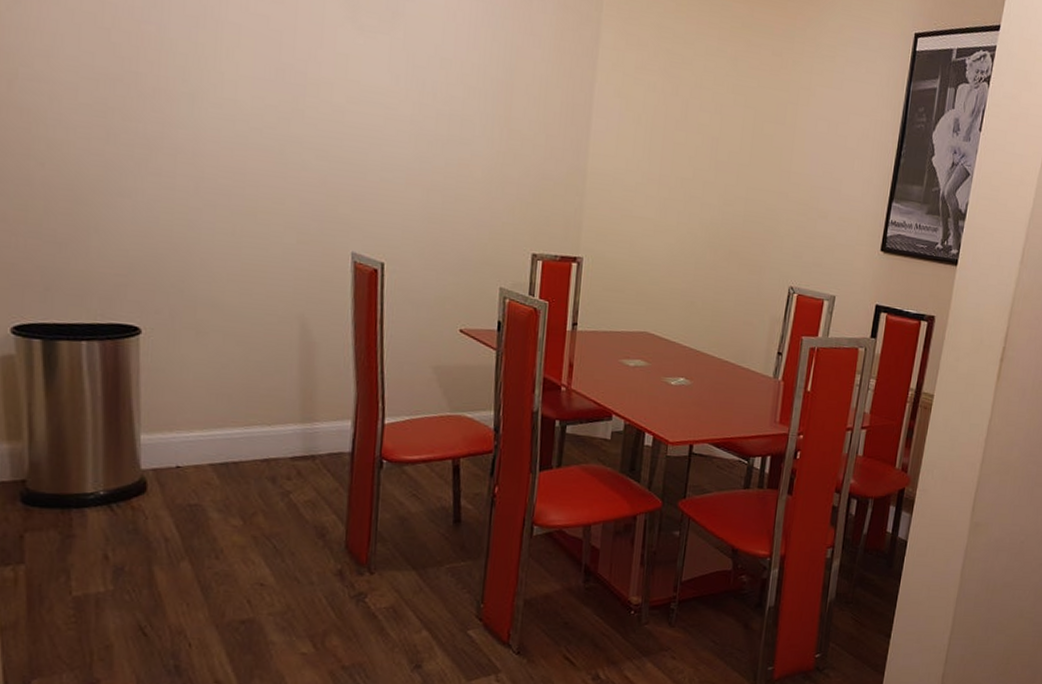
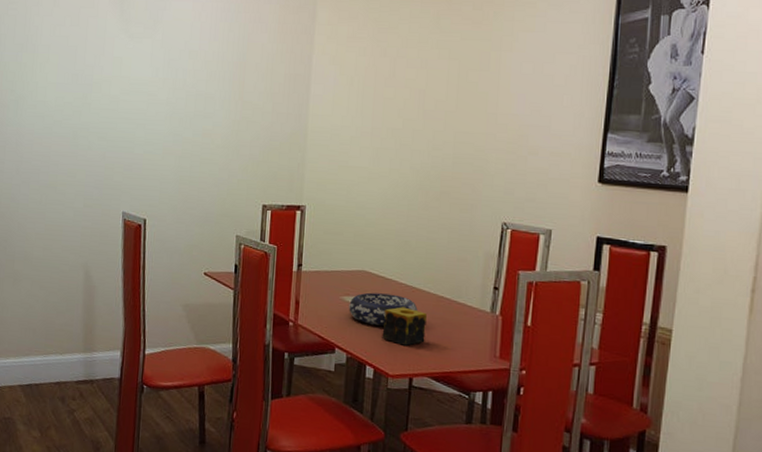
decorative bowl: none [628,355,701,392] -> present [349,292,418,327]
candle: none [663,371,710,412] -> present [382,306,427,346]

